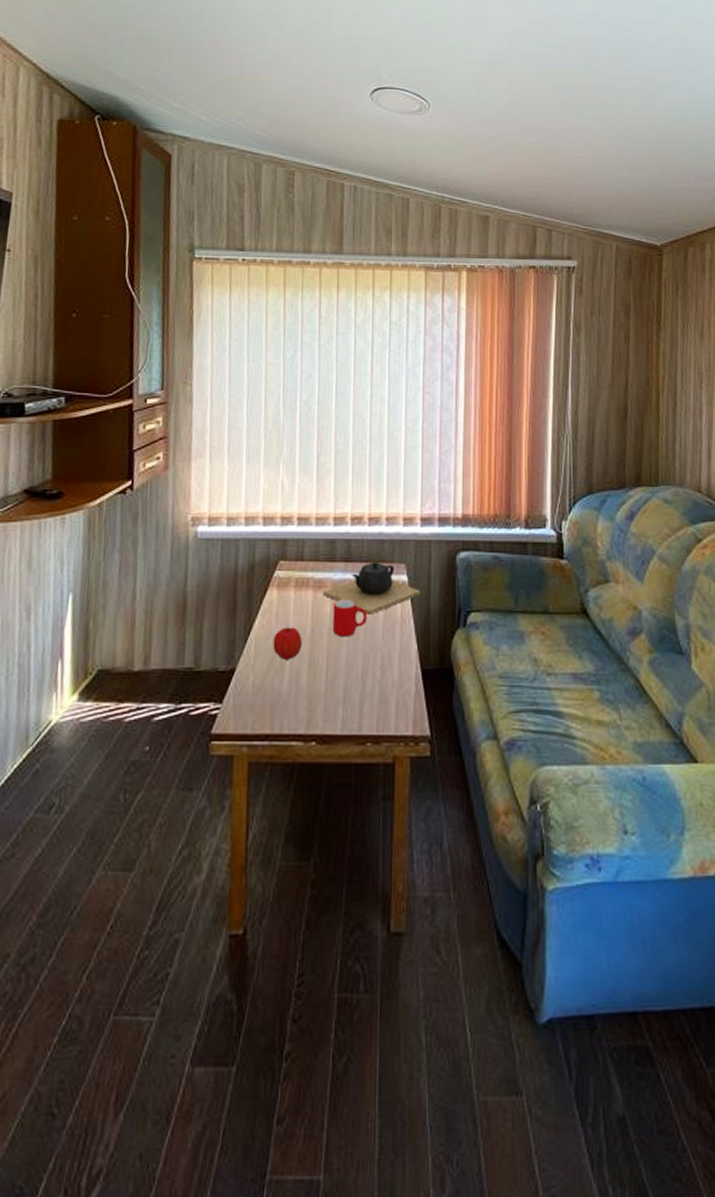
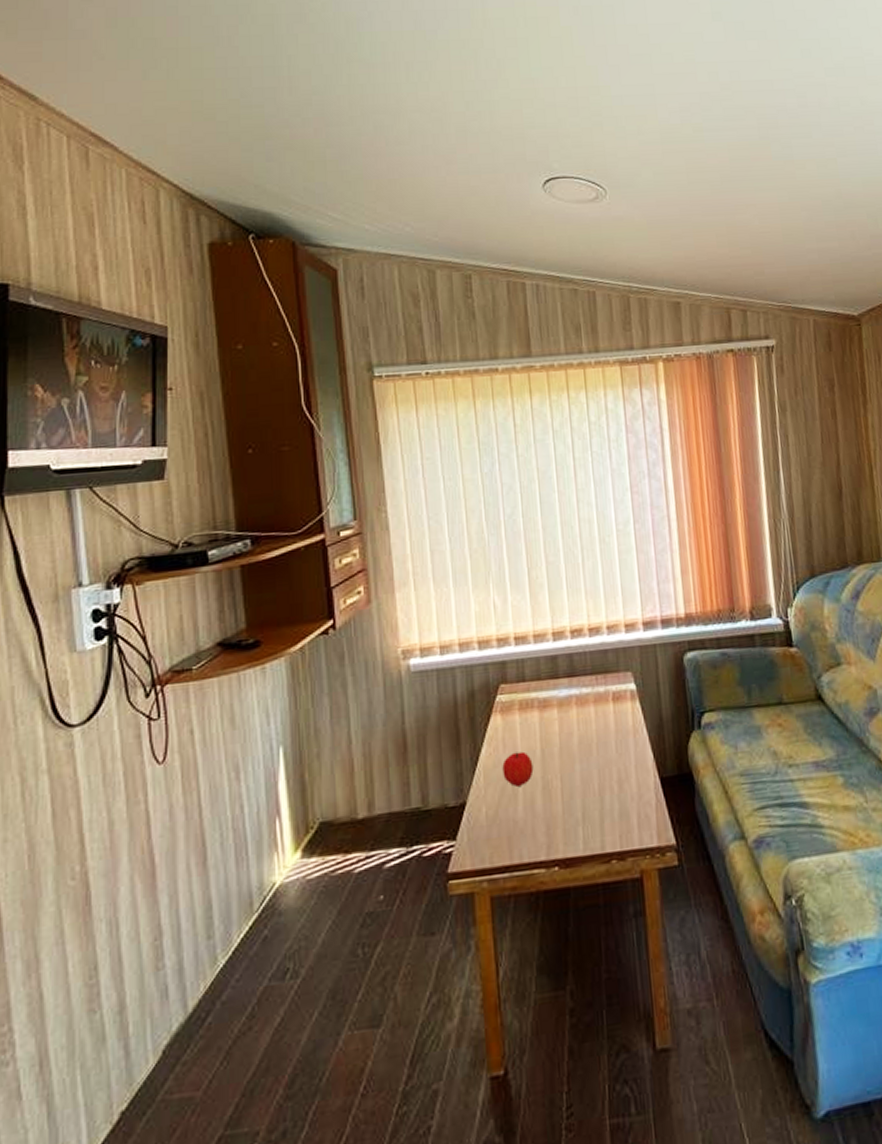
teapot: present [323,561,421,615] -> none [549,672,651,729]
cup: present [332,598,368,637] -> none [561,715,599,756]

